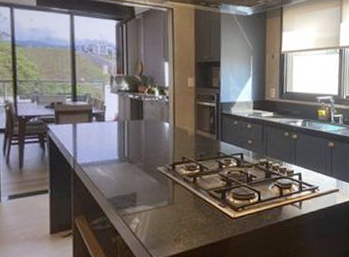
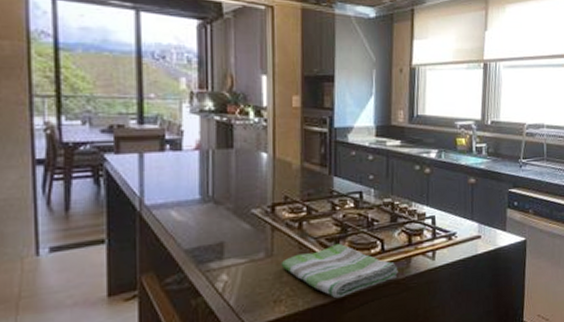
dish towel: none [180,194,272,239] -> present [281,243,398,299]

